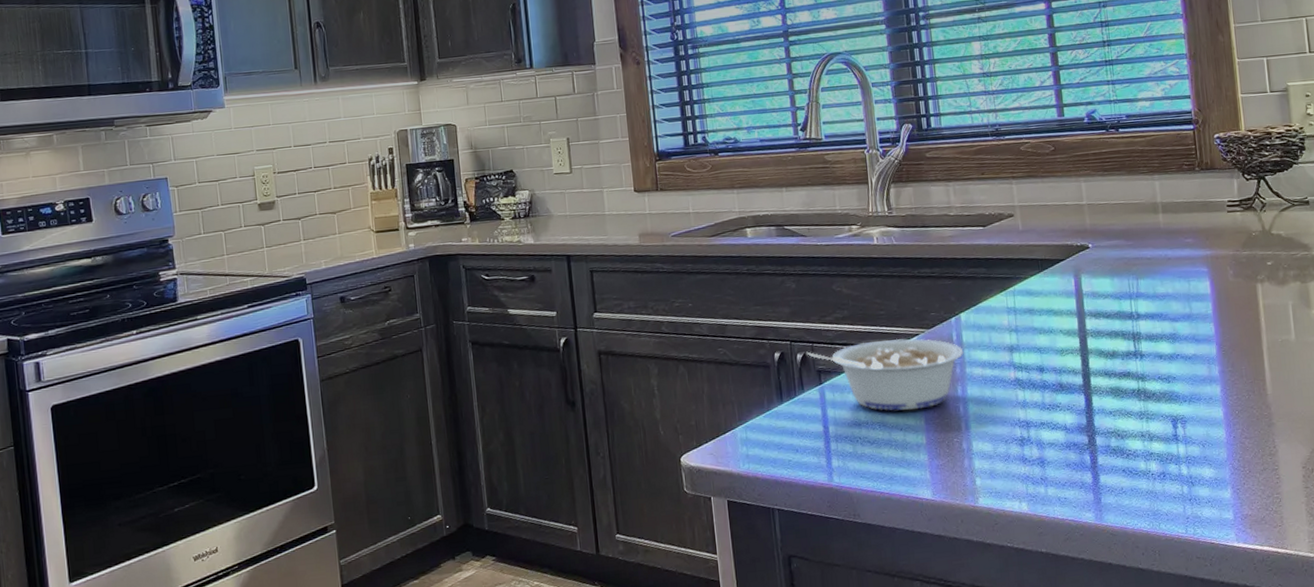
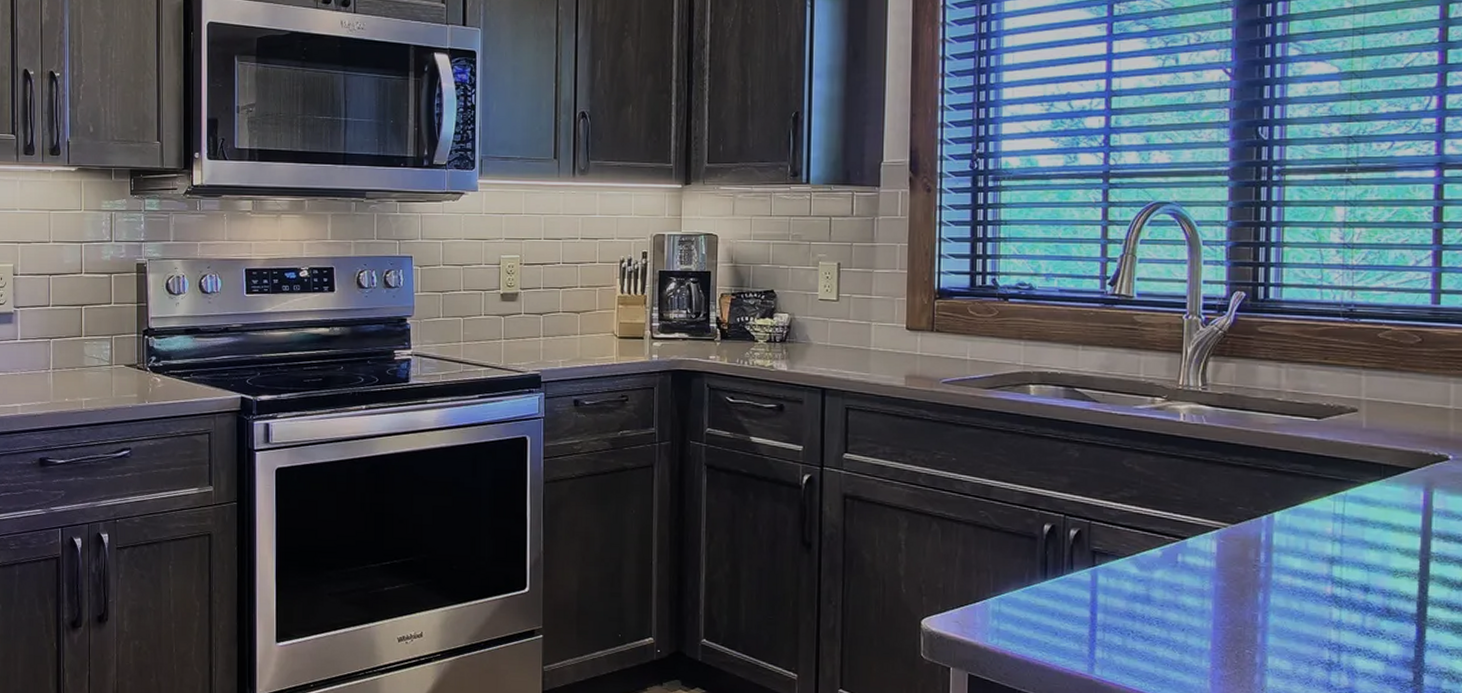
legume: present [806,338,964,411] -> none [1082,528,1272,611]

